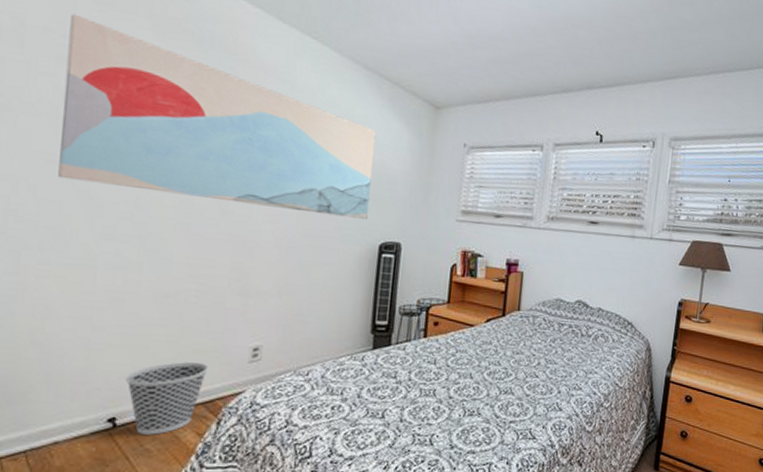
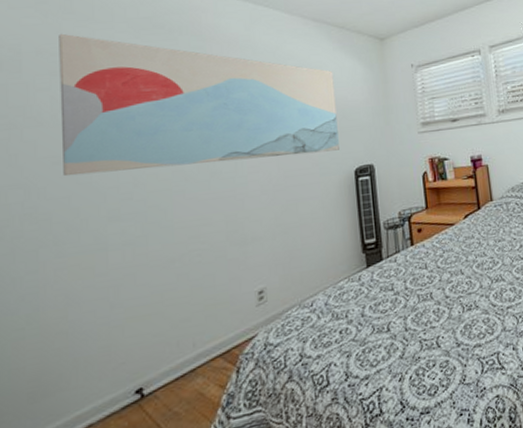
wastebasket: present [125,362,209,435] -> none [146,316,221,399]

